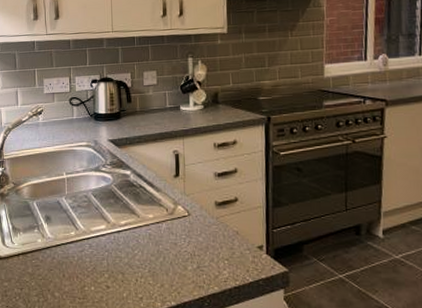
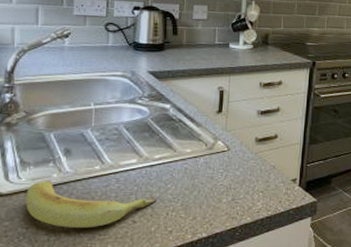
banana: none [19,245,126,292] -> present [25,181,157,229]

